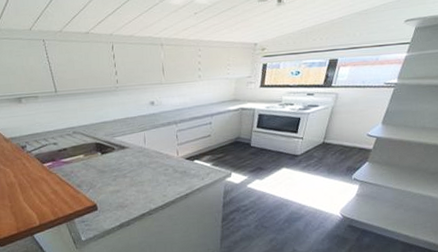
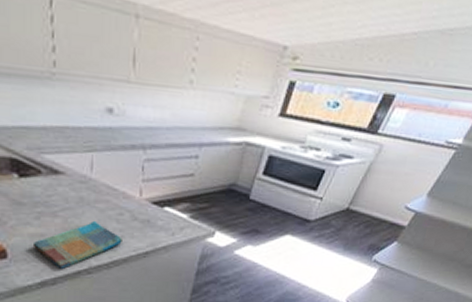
dish towel: none [113,176,170,215] -> present [34,220,122,270]

